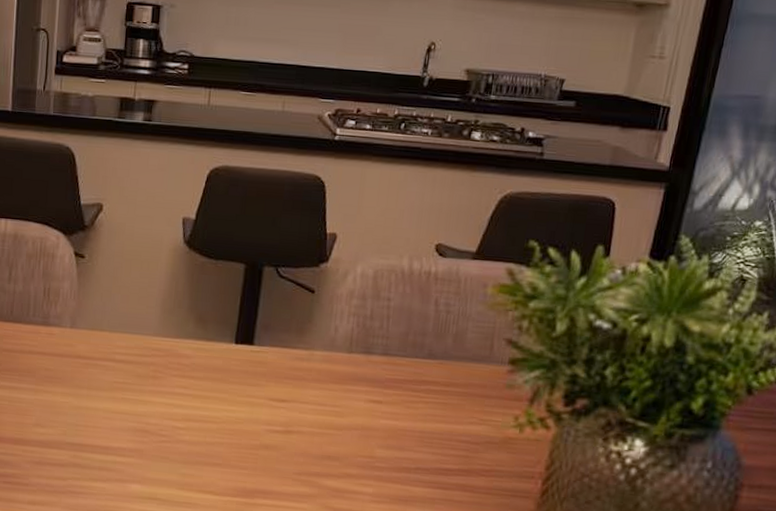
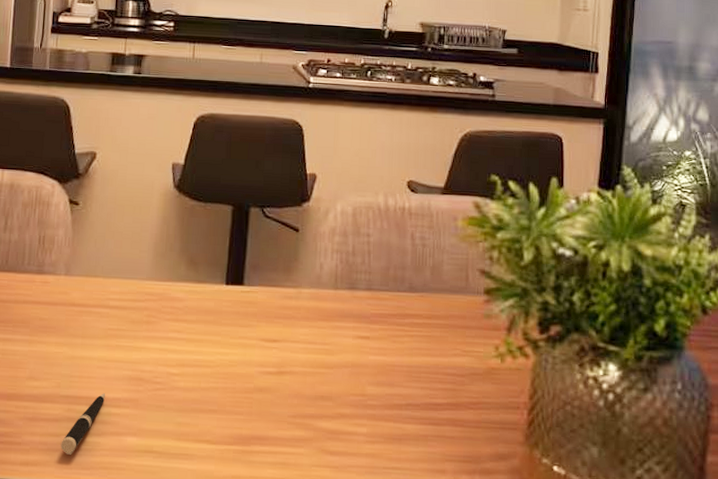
pen: none [67,442,111,497] -> present [61,393,106,455]

